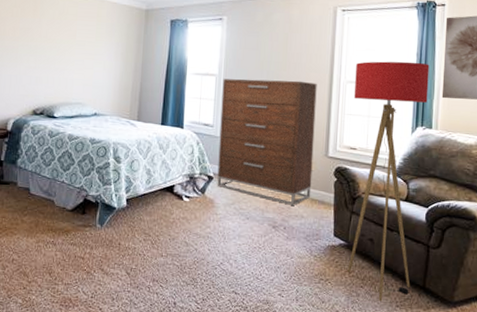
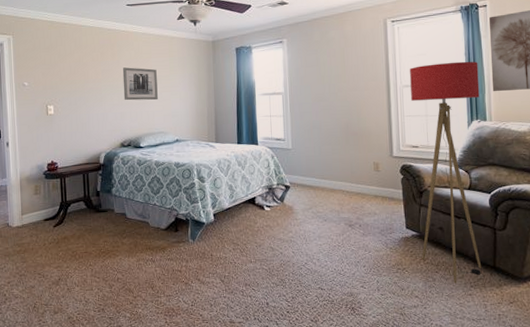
wall art: none [41,27,81,68] -> present [122,67,158,101]
dresser: present [217,79,317,205] -> none [289,90,381,204]

